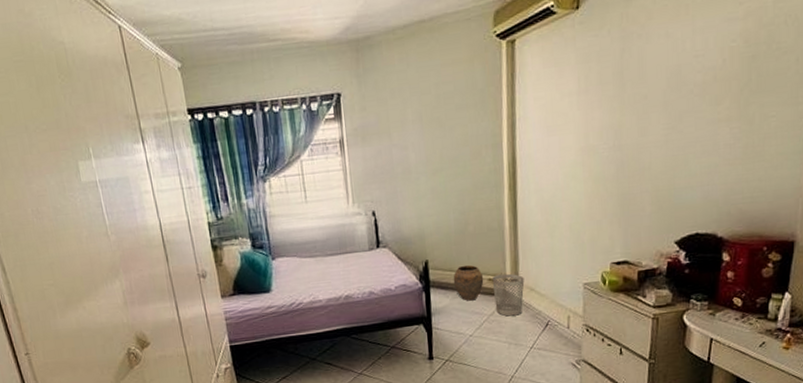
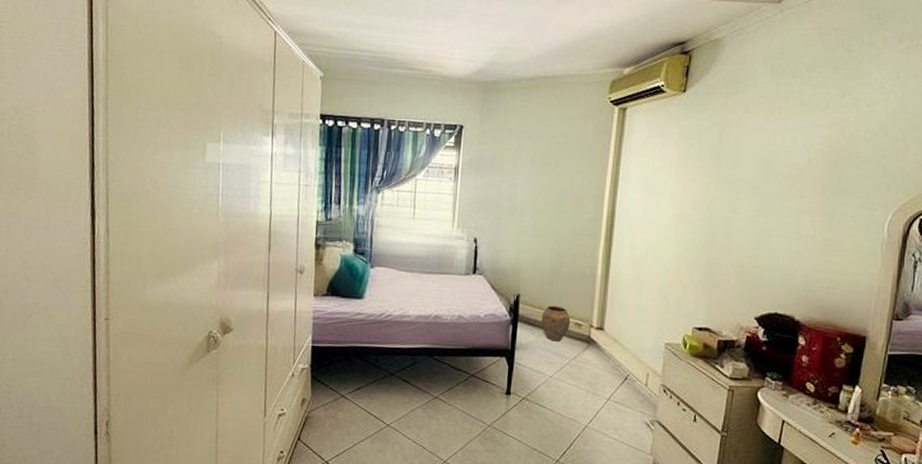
wastebasket: present [492,273,525,317] -> none [578,320,609,364]

